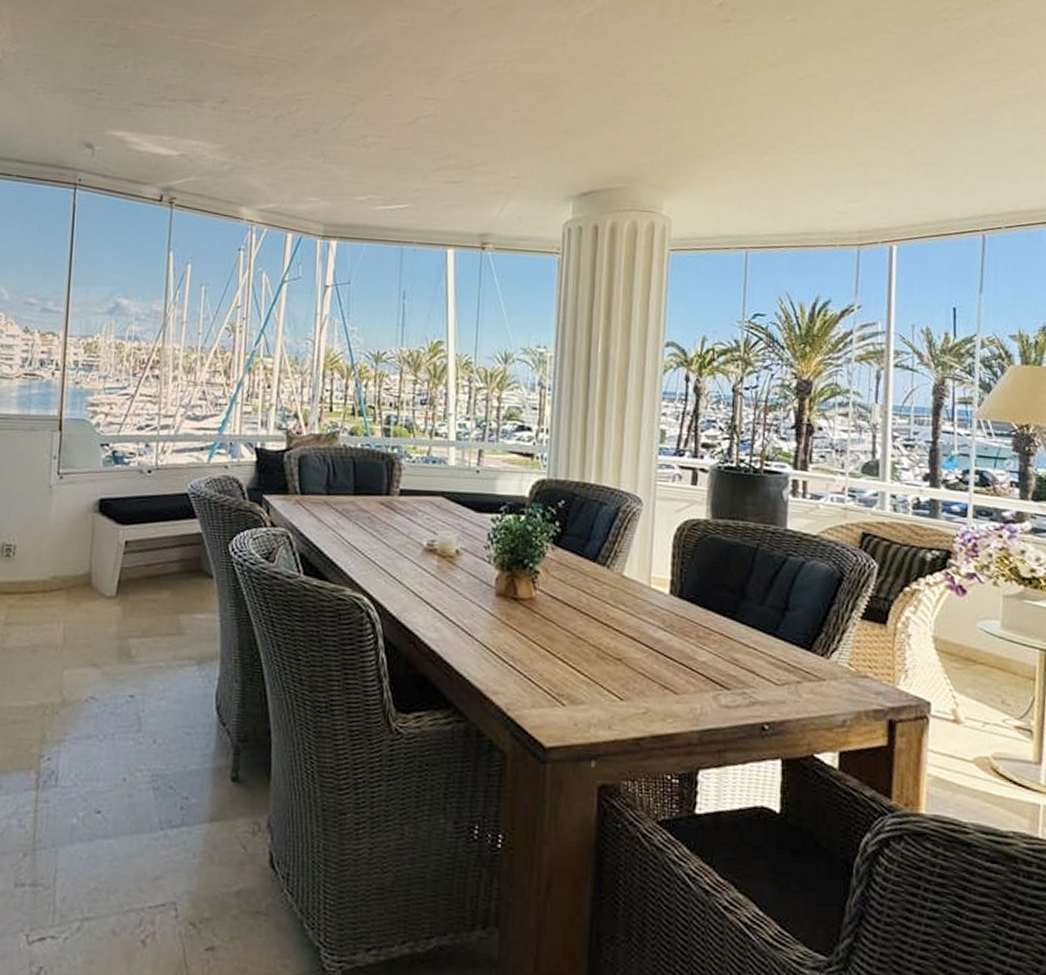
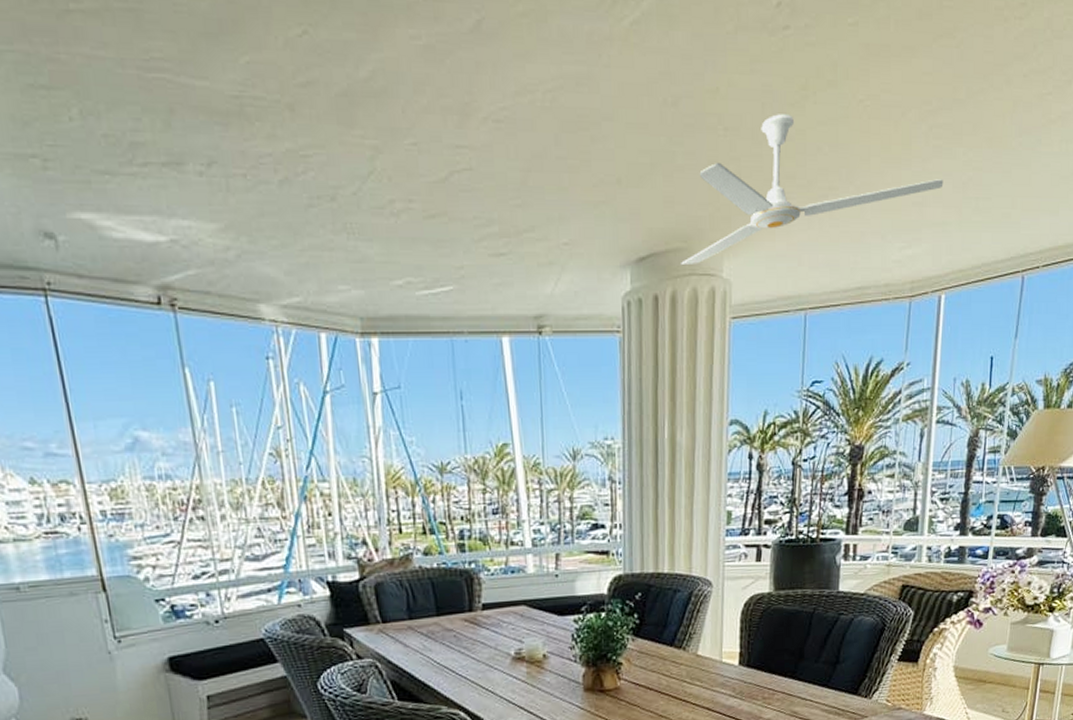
ceiling fan: none [622,86,889,202] -> present [681,114,944,266]

